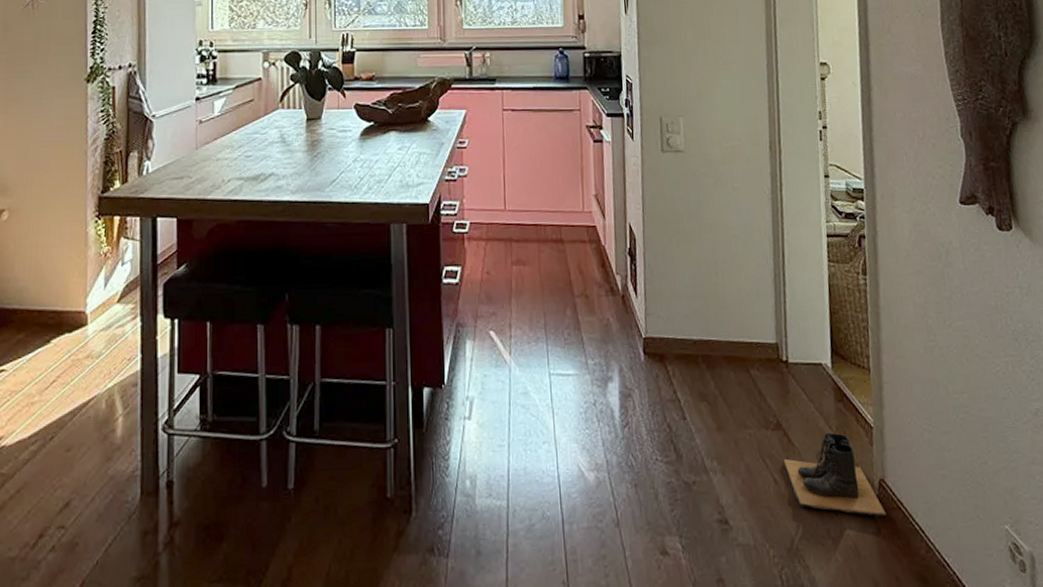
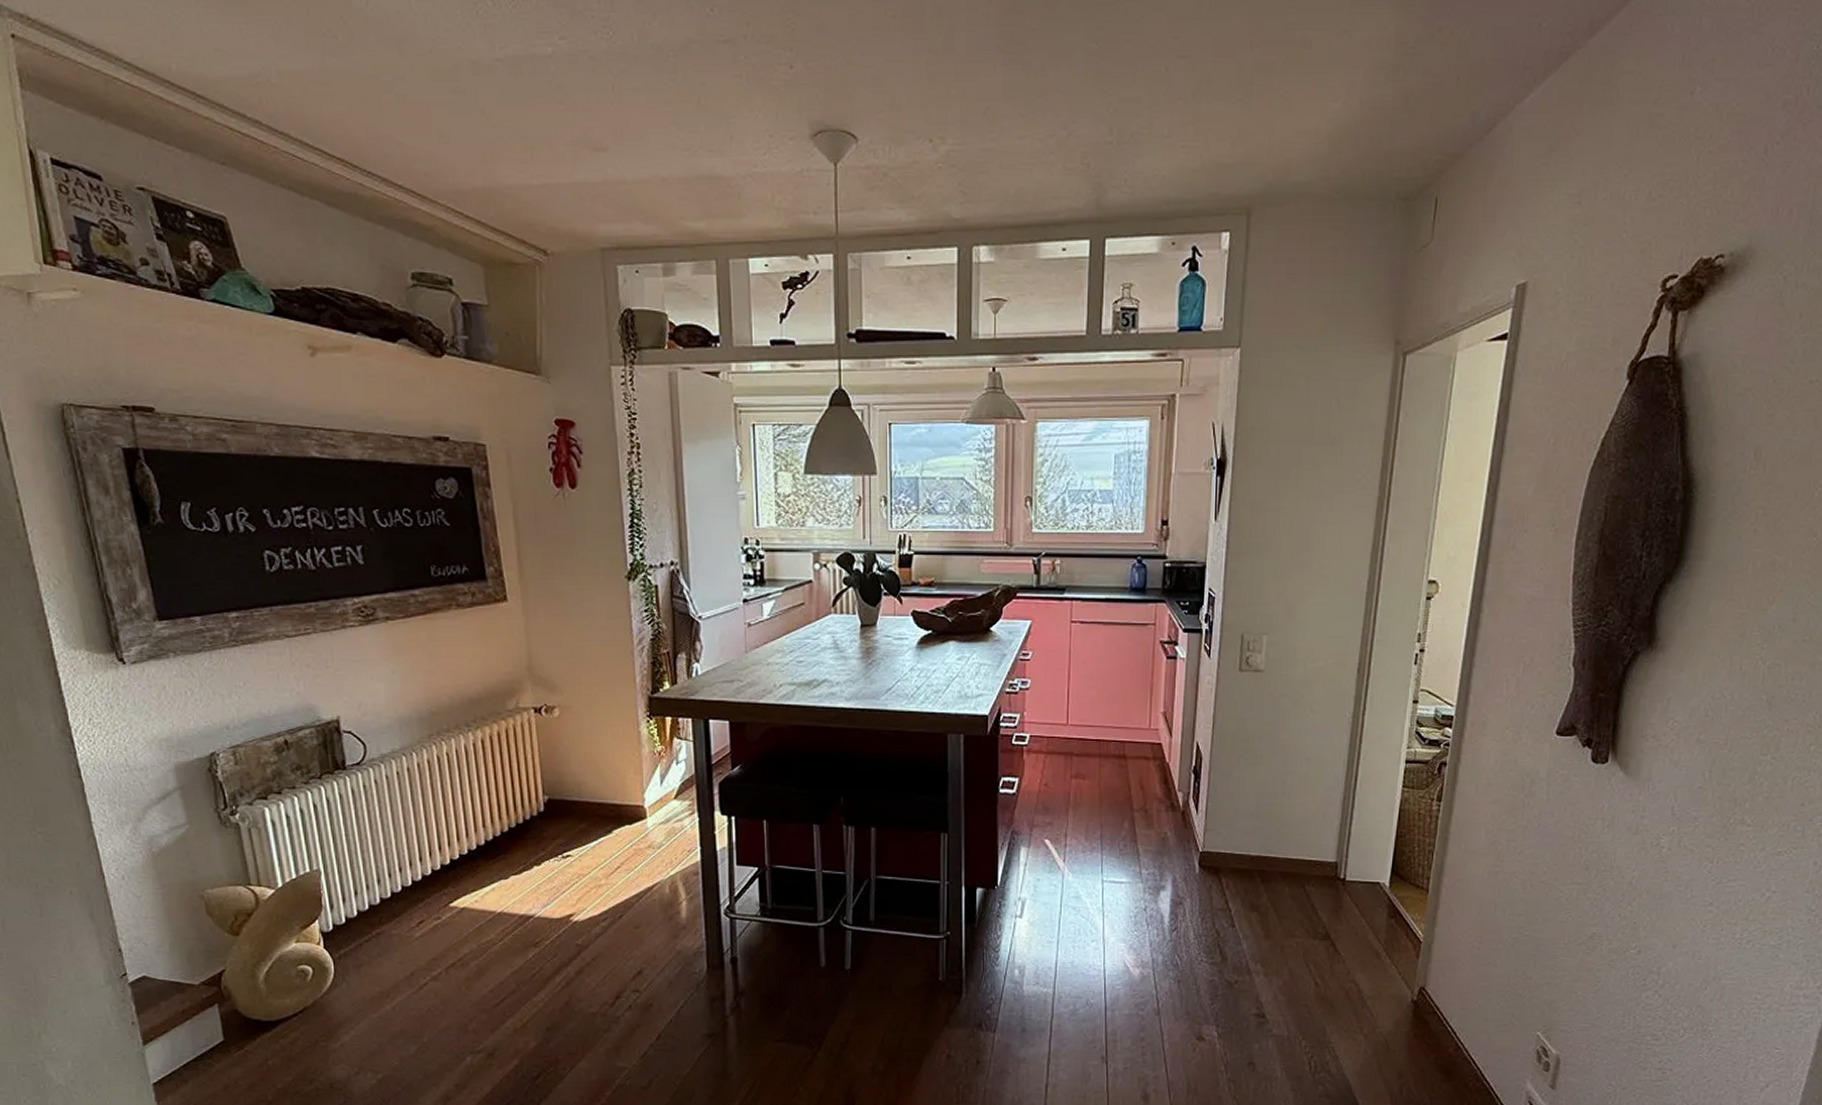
boots: present [783,433,887,516] -> none [1326,945,1421,1018]

